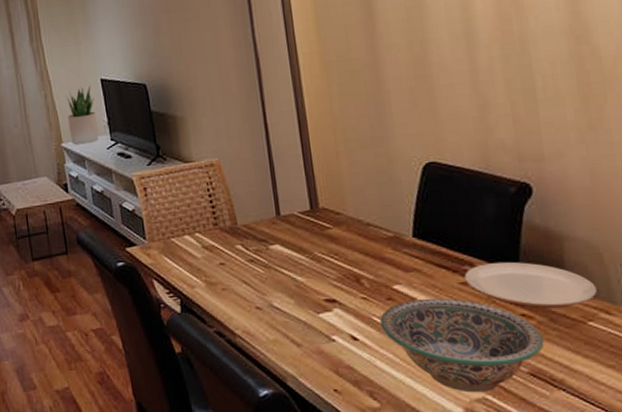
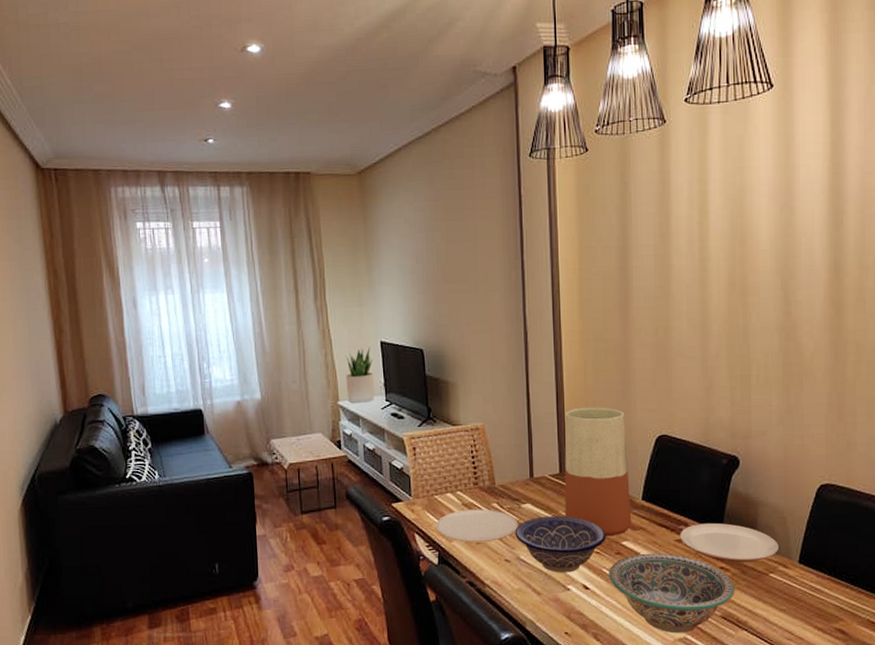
plate: none [175,251,268,289] -> present [436,509,518,543]
decorative bowl: none [264,257,374,322] -> present [515,515,607,573]
vase: none [310,134,403,280] -> present [564,407,632,537]

